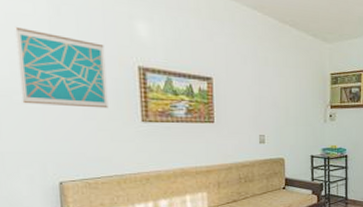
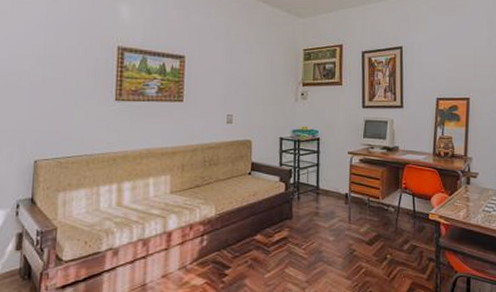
wall art: present [15,26,108,109] -> none [14,13,90,88]

